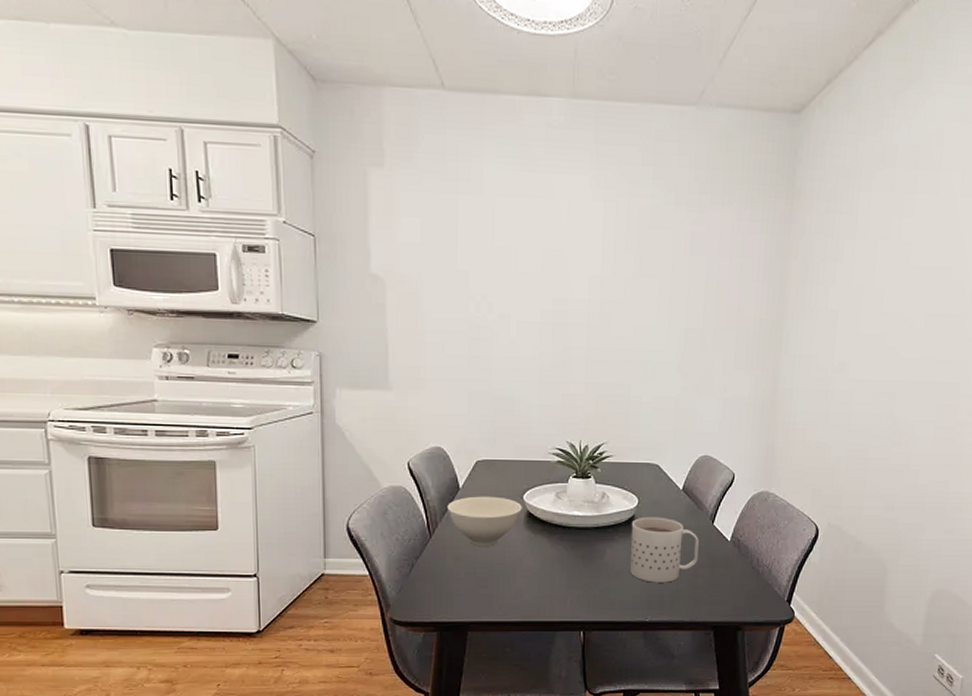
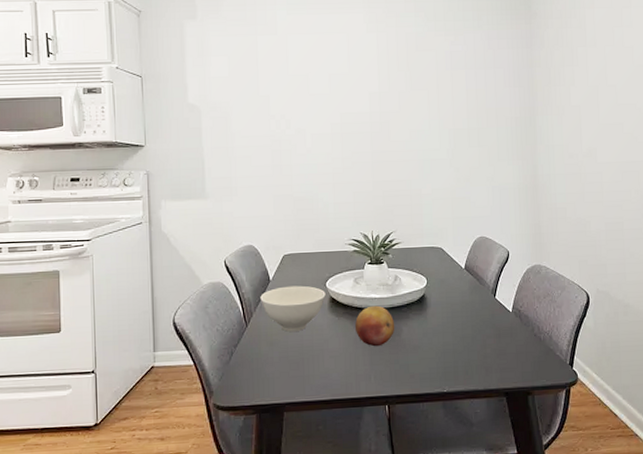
fruit: none [552,524,598,569] -> present [354,305,395,347]
mug: present [629,517,699,583] -> none [423,294,485,355]

